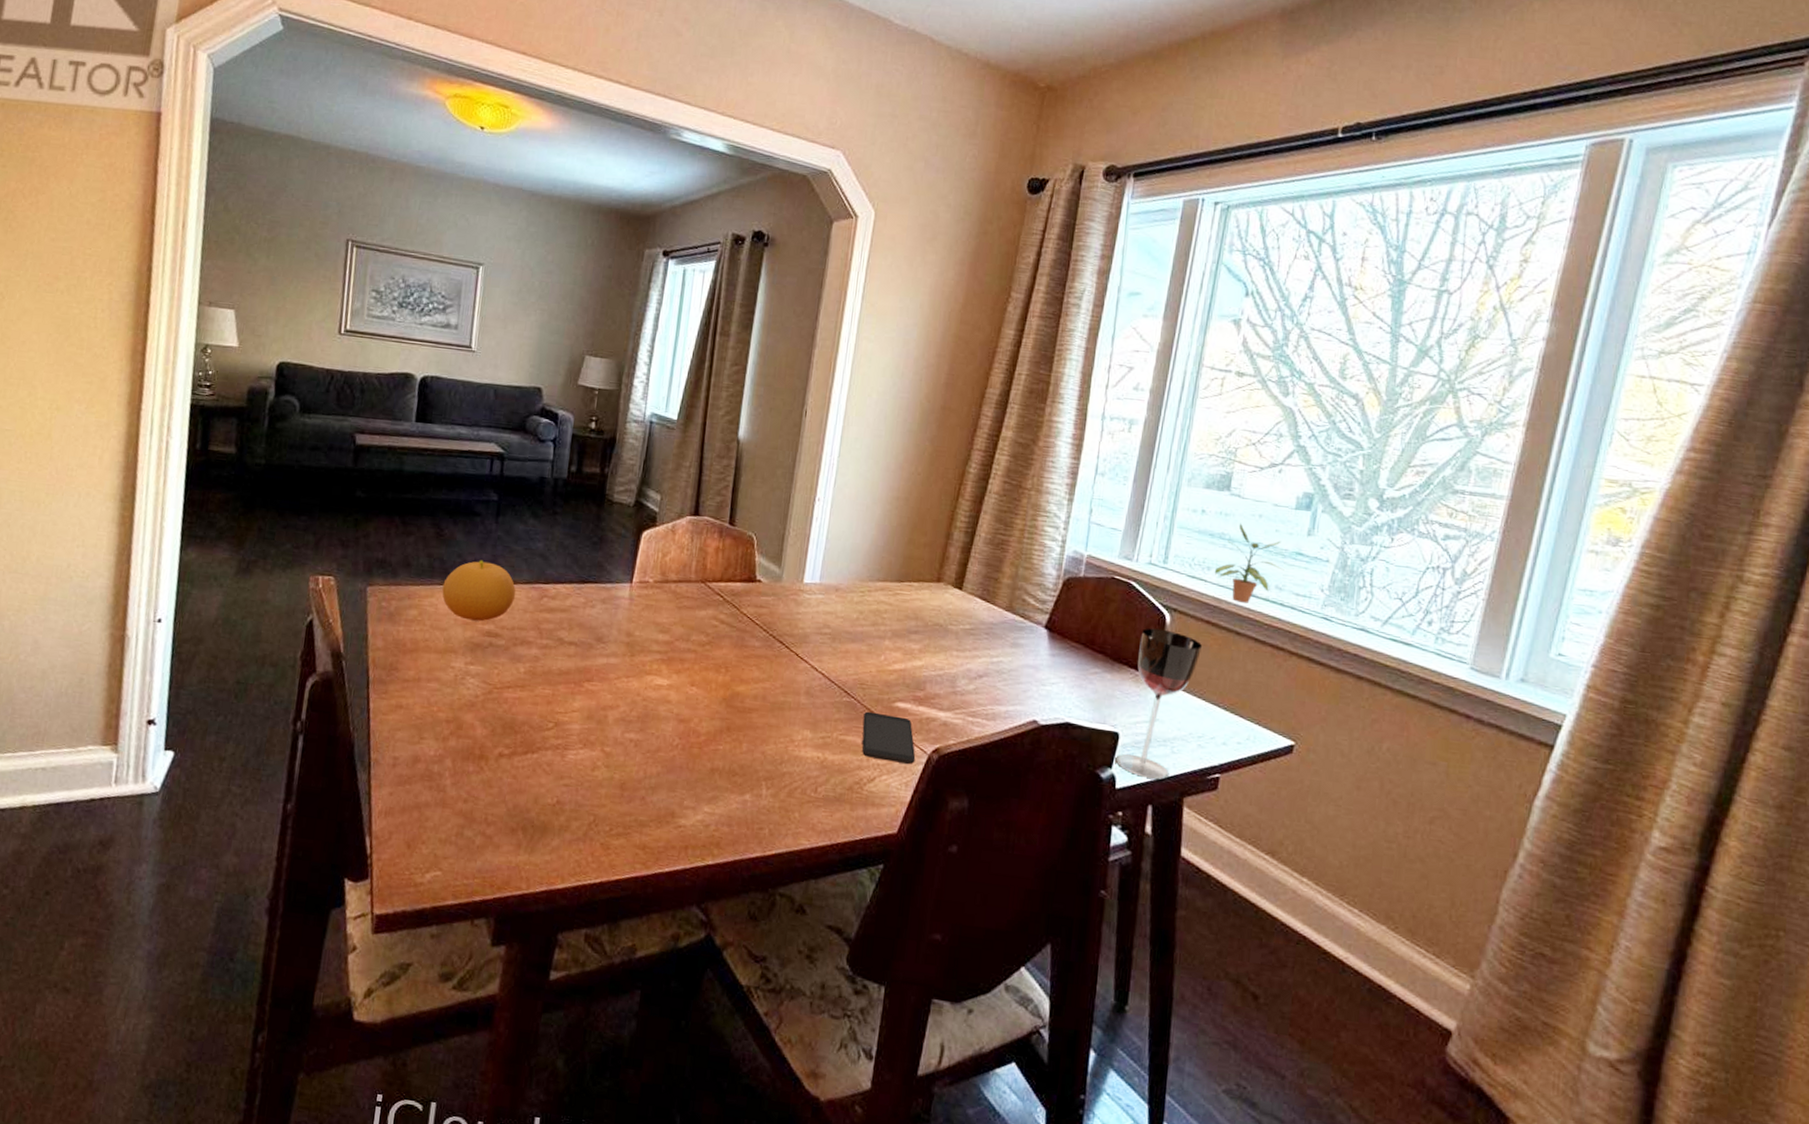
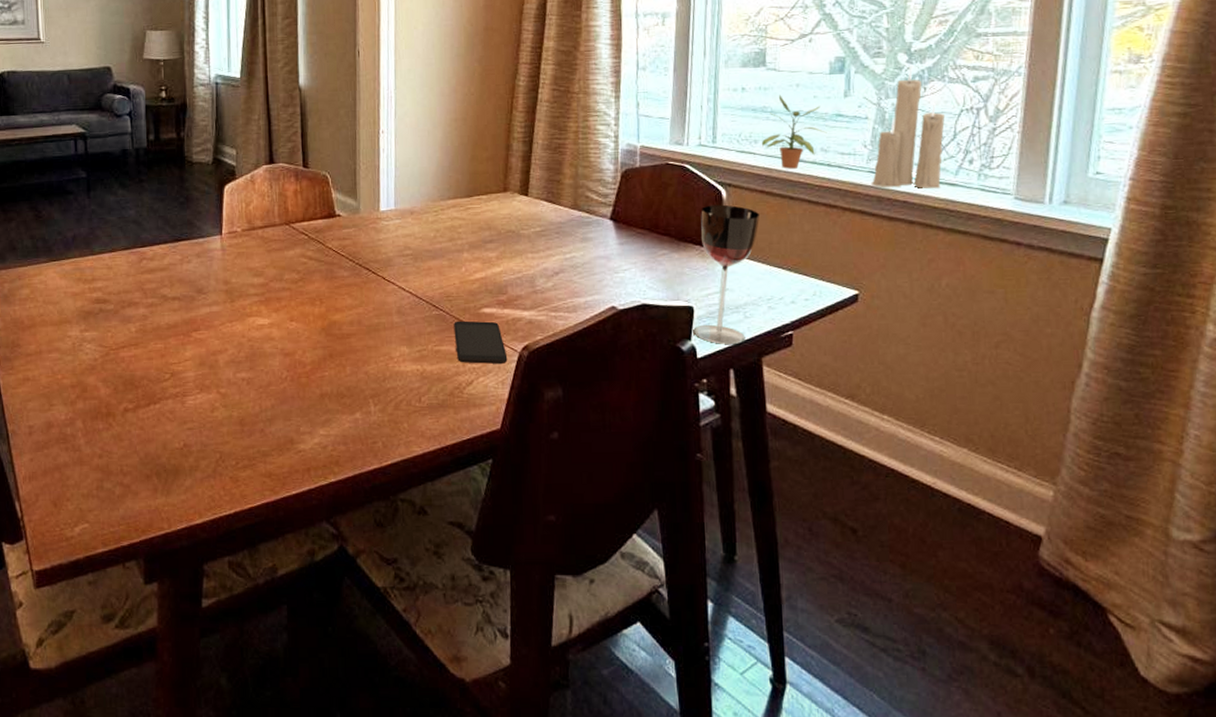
fruit: present [442,560,516,622] -> none [49,234,117,291]
candle: none [1322,512,1410,647] -> present [871,65,946,190]

